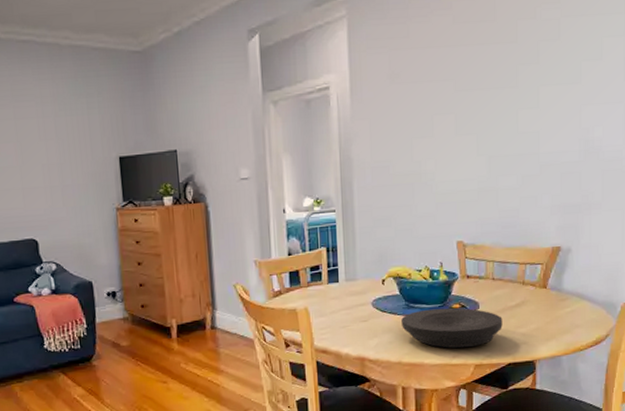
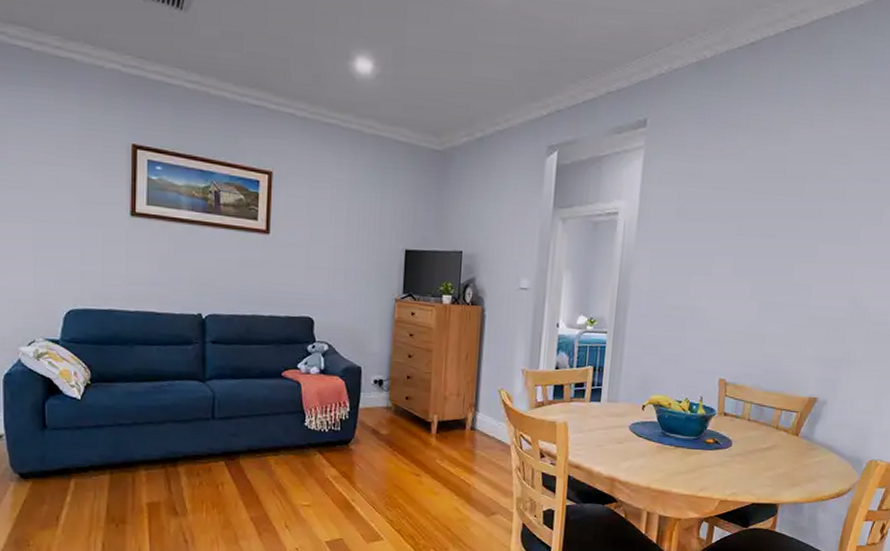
plate: present [401,307,503,348] -> none [655,440,753,483]

